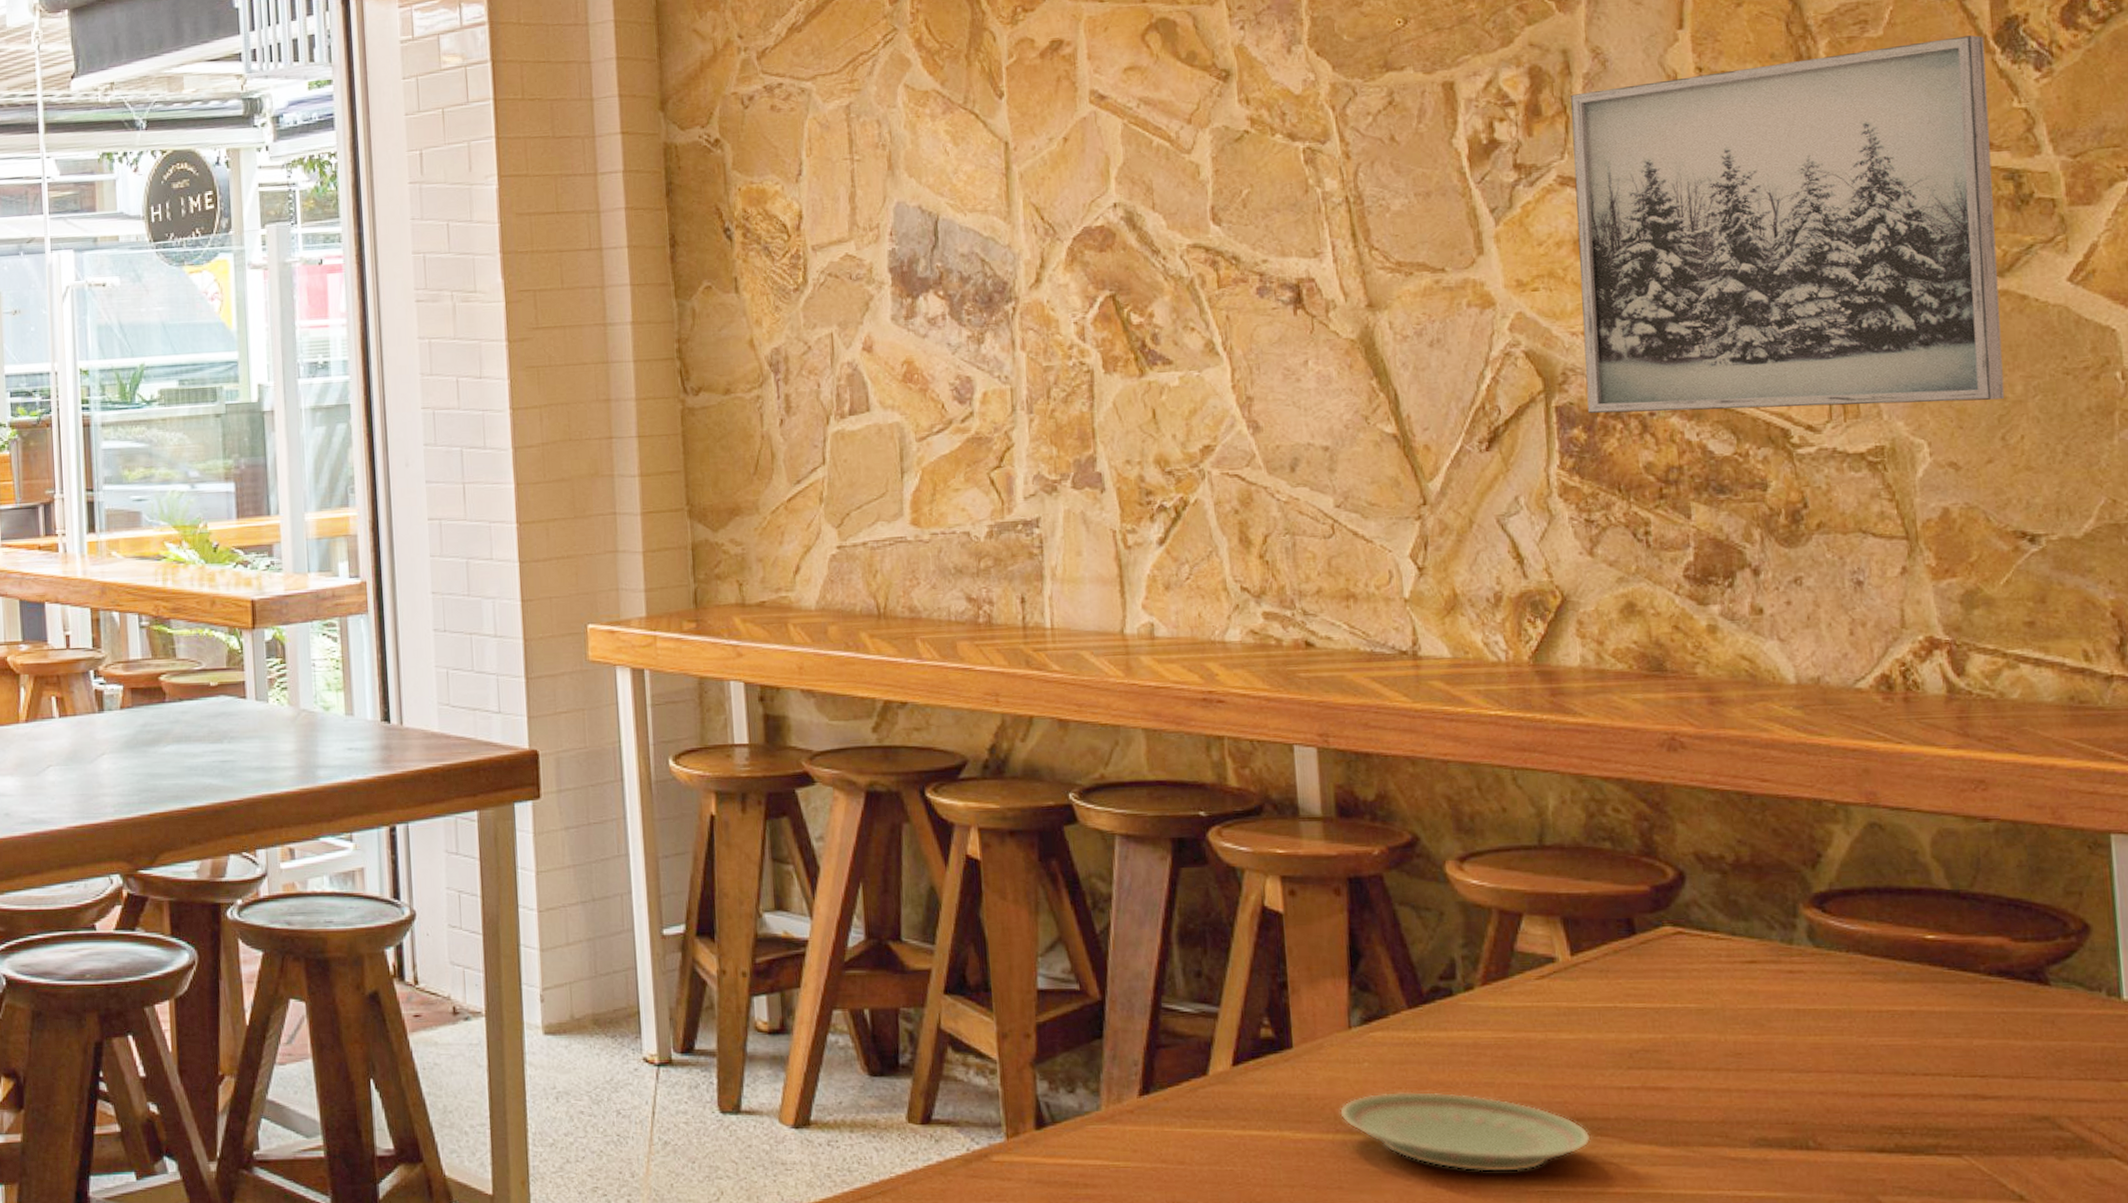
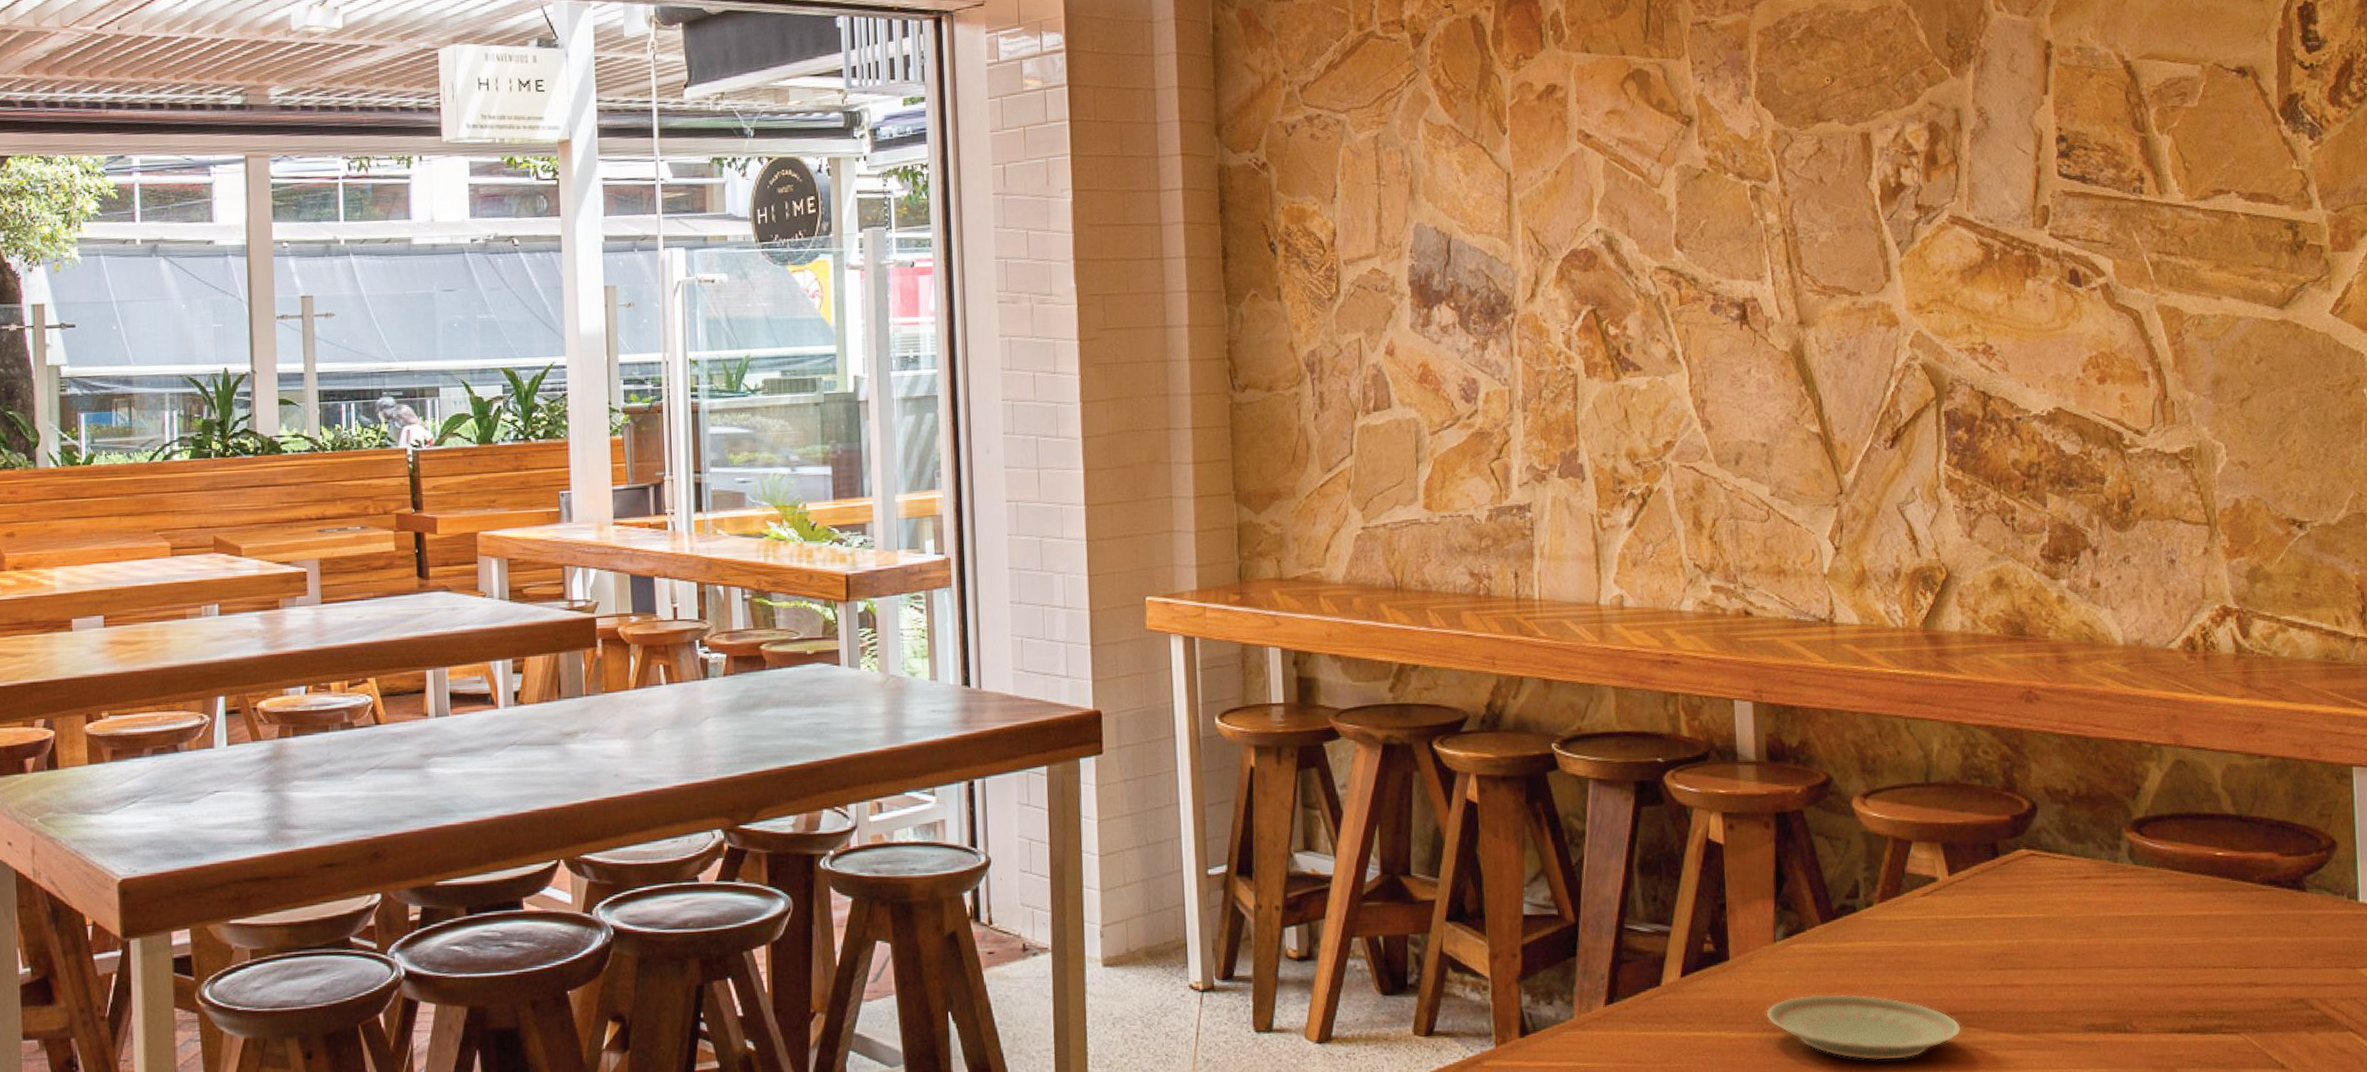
wall art: present [1571,35,2005,414] -> none [1960,108,2283,418]

